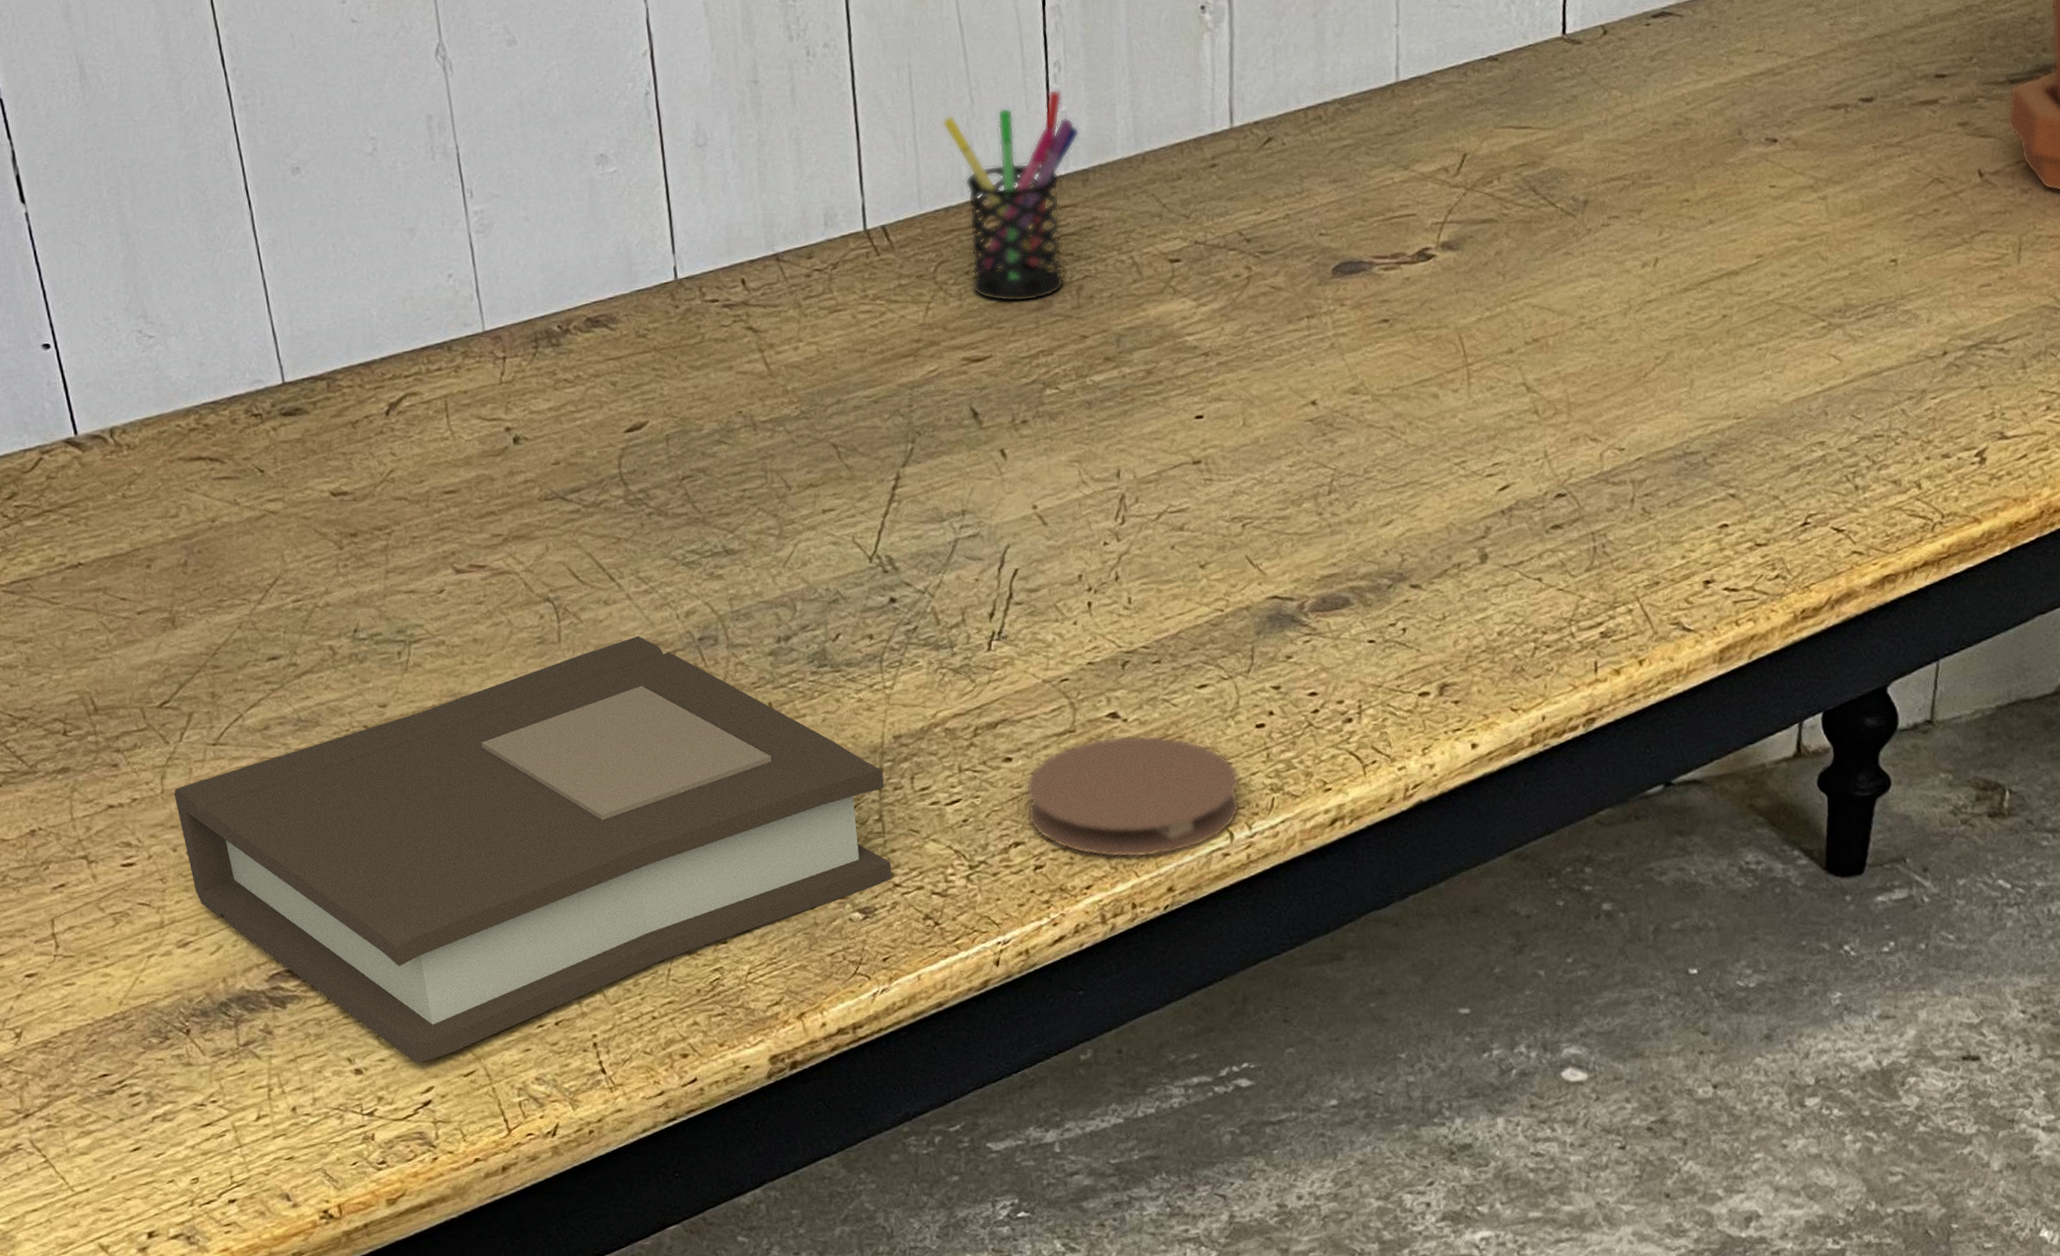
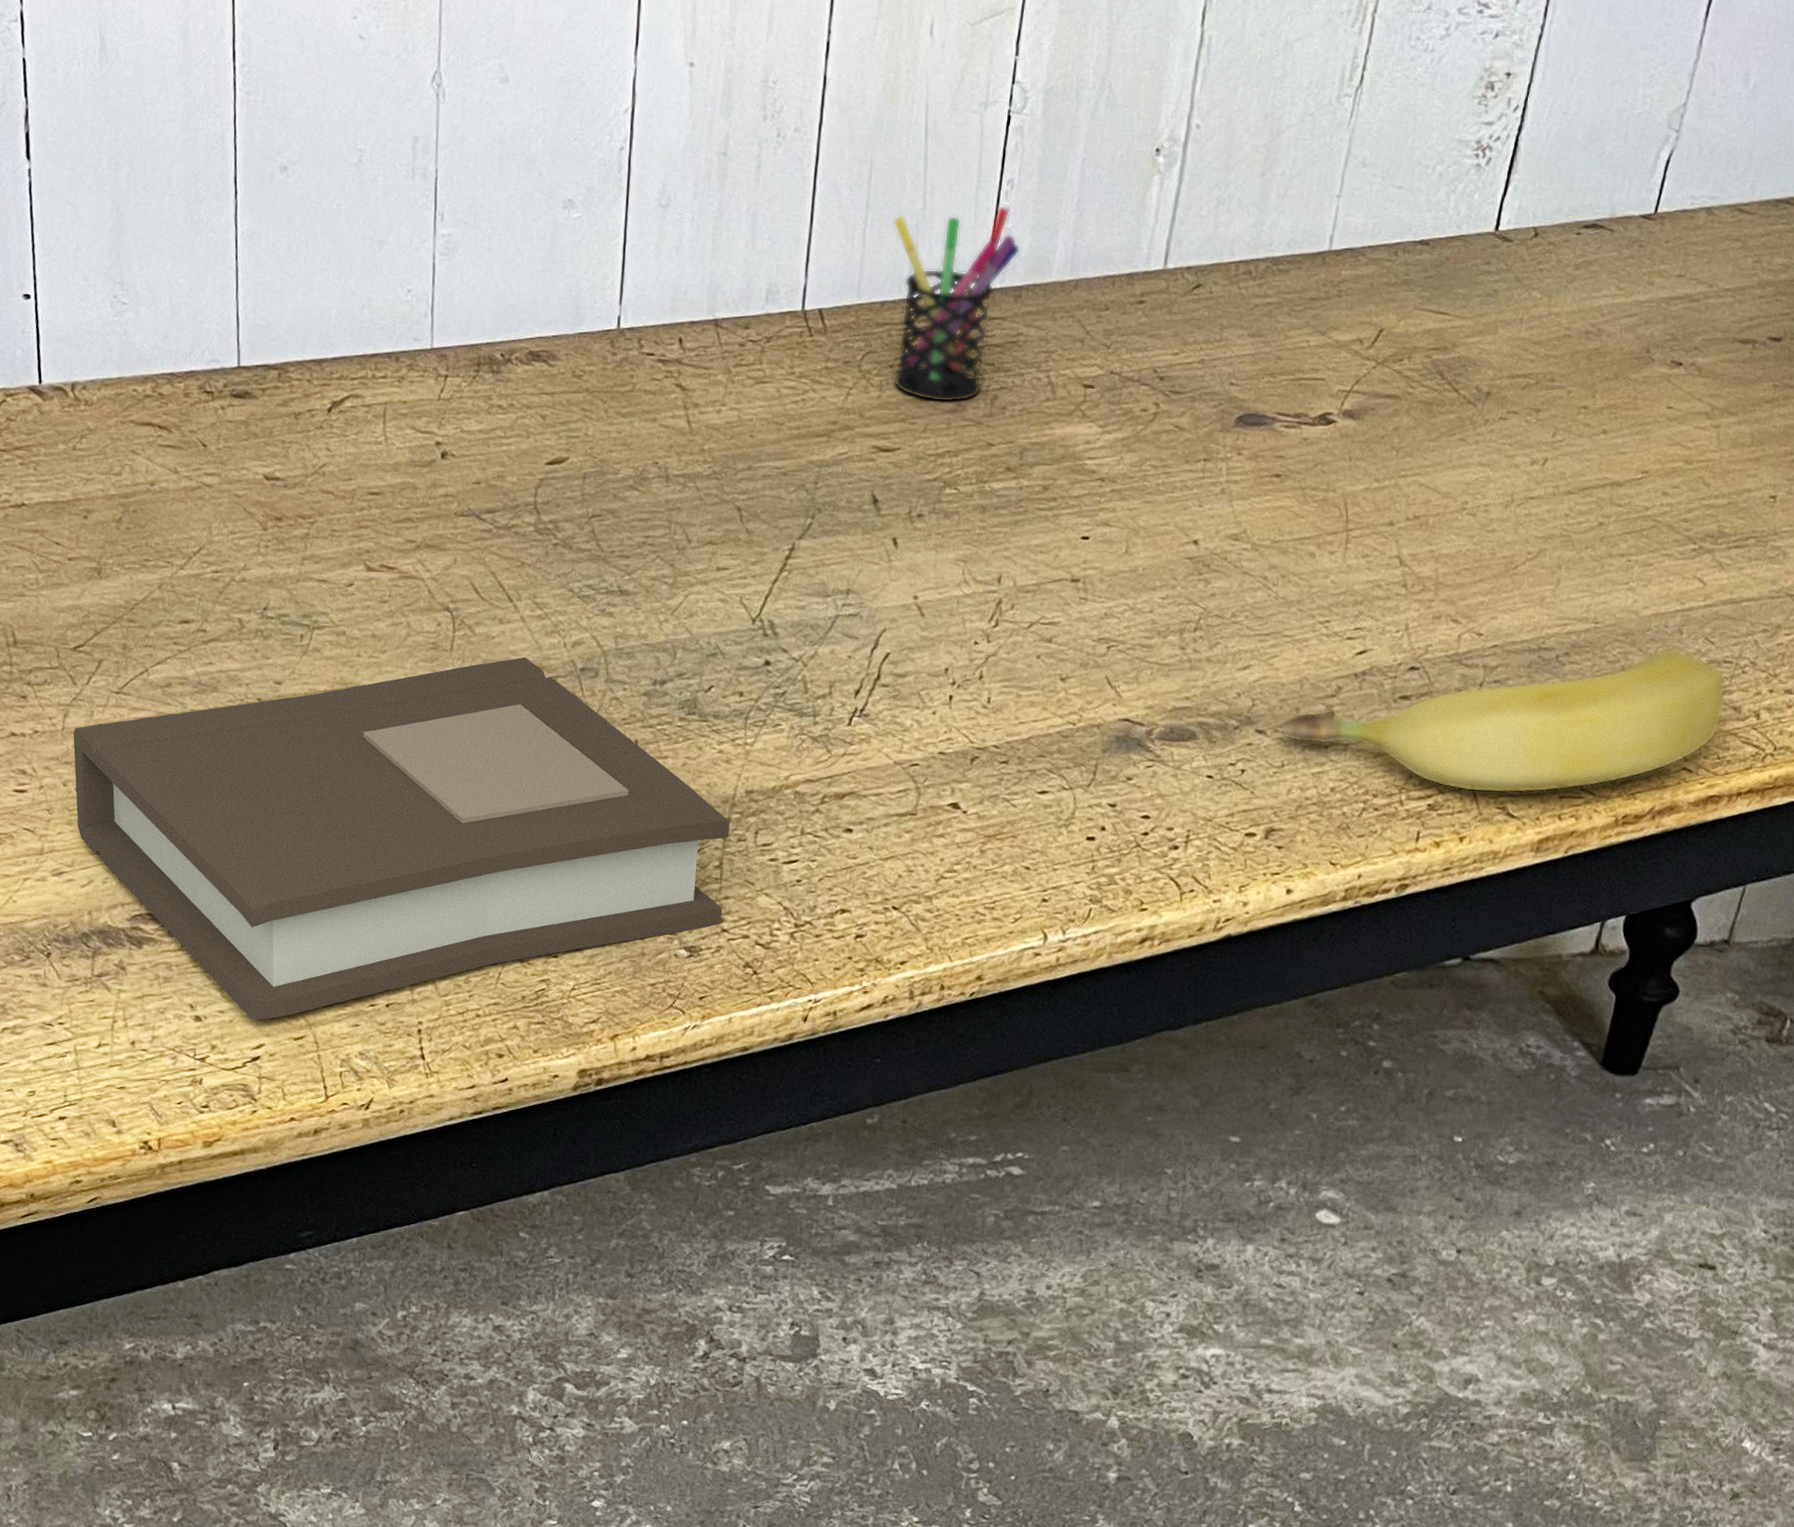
coaster: present [1025,735,1240,858] -> none [858,825,1063,944]
banana: none [1434,431,1884,613] -> present [1279,648,1726,794]

